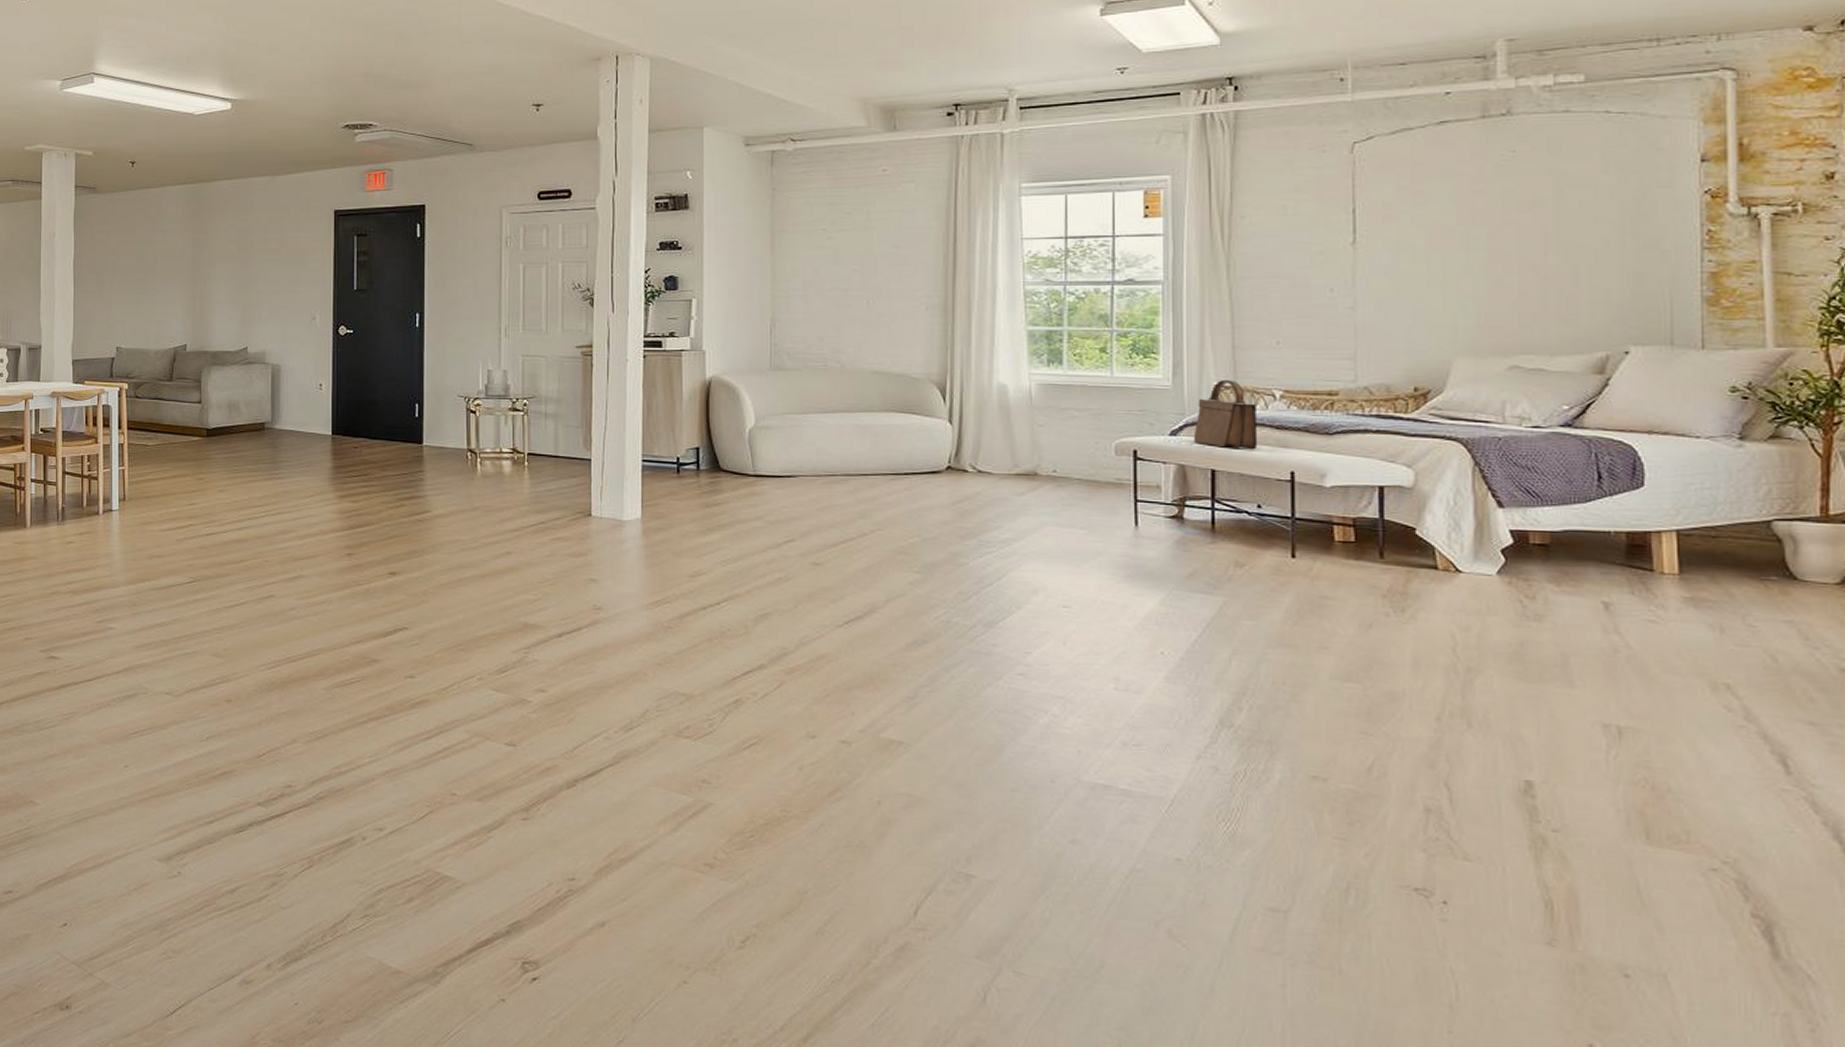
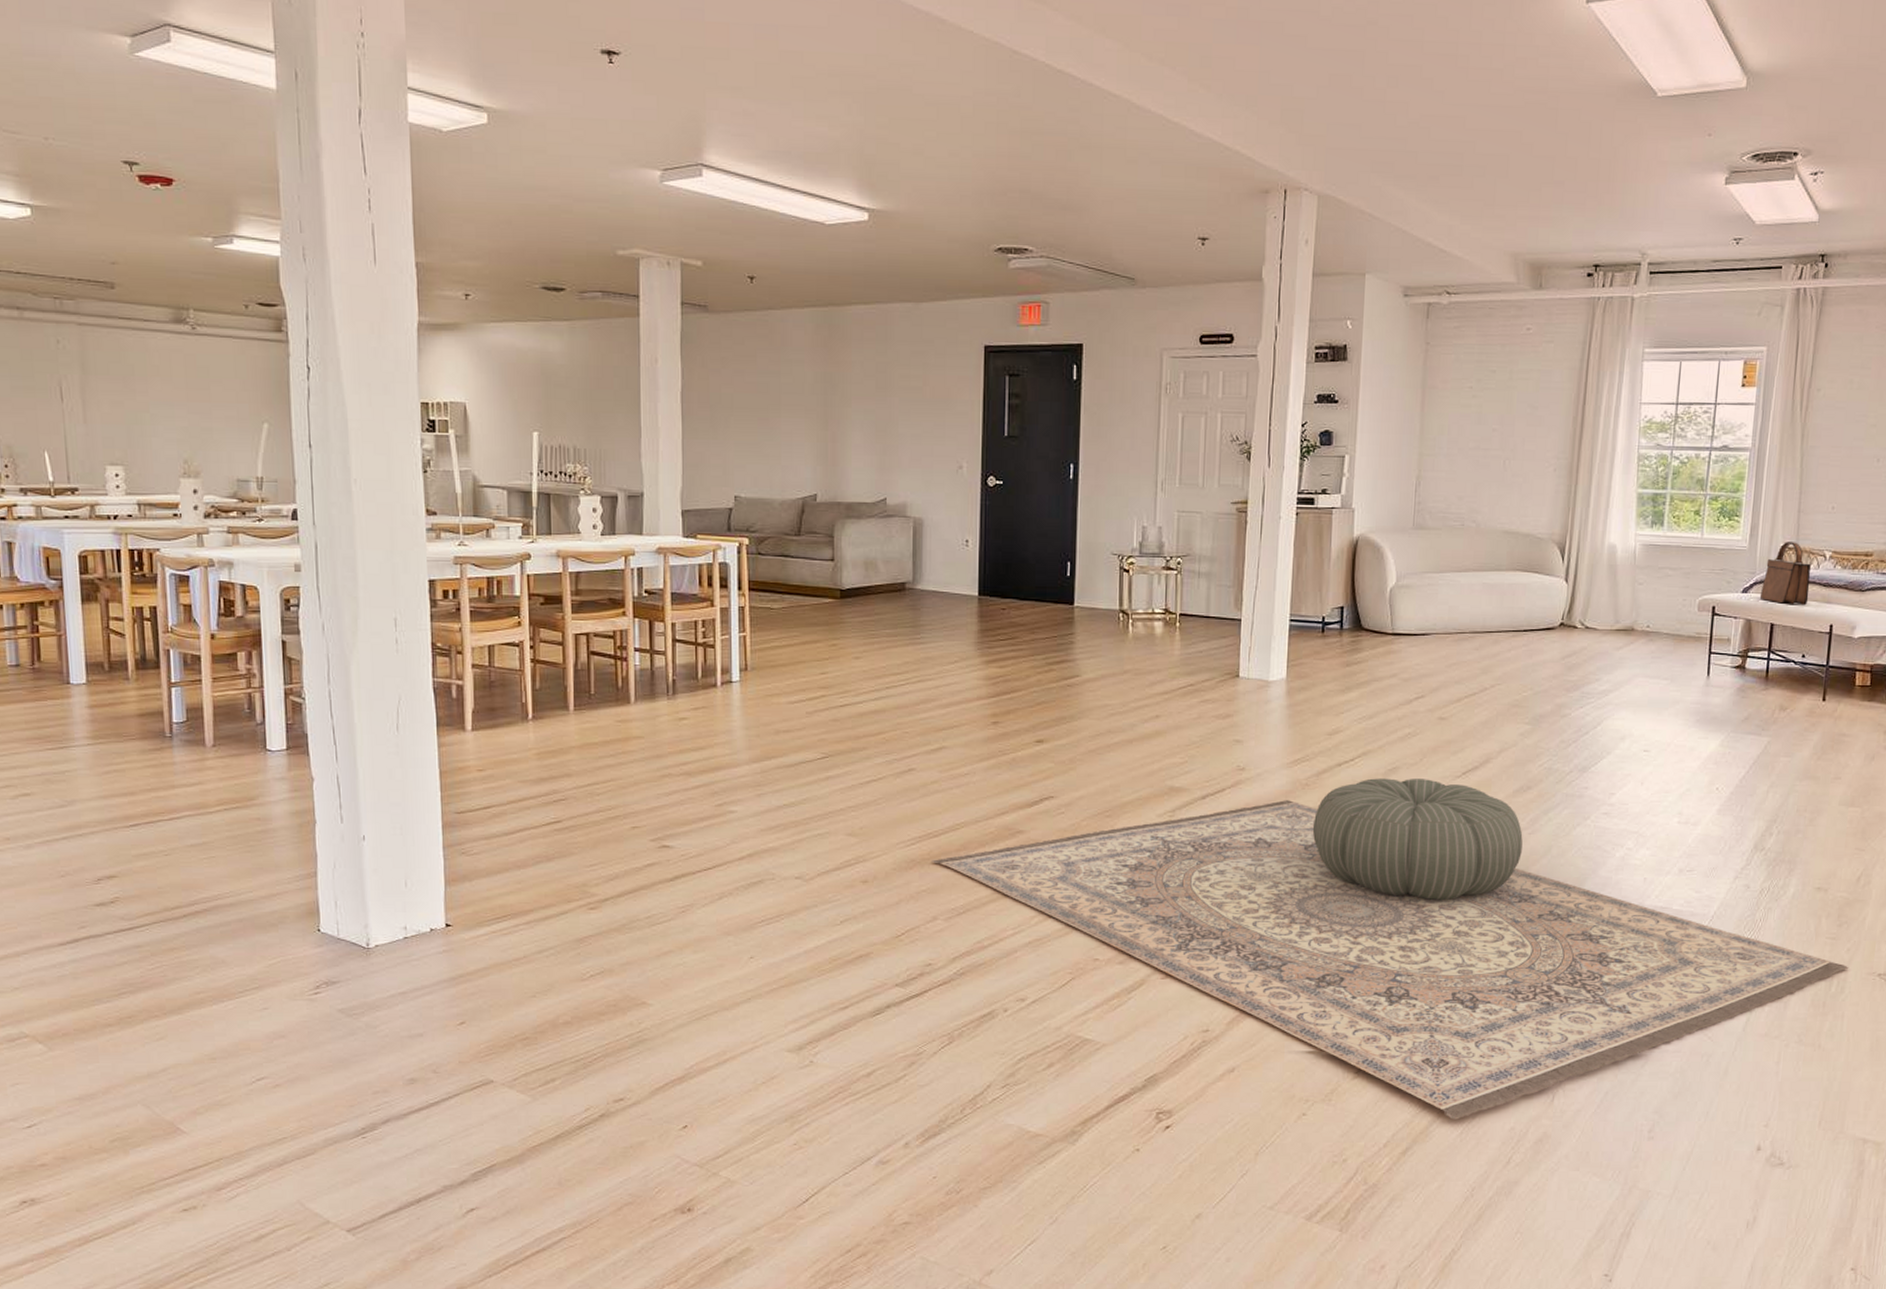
area rug: none [290,642,1371,1009] -> present [931,800,1849,1120]
pouf: none [678,624,922,759] -> present [1312,778,1523,901]

